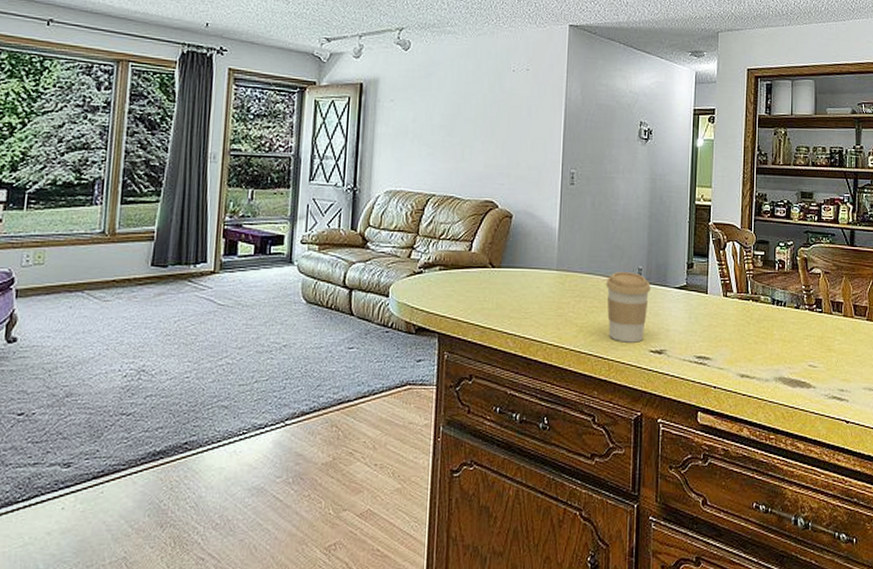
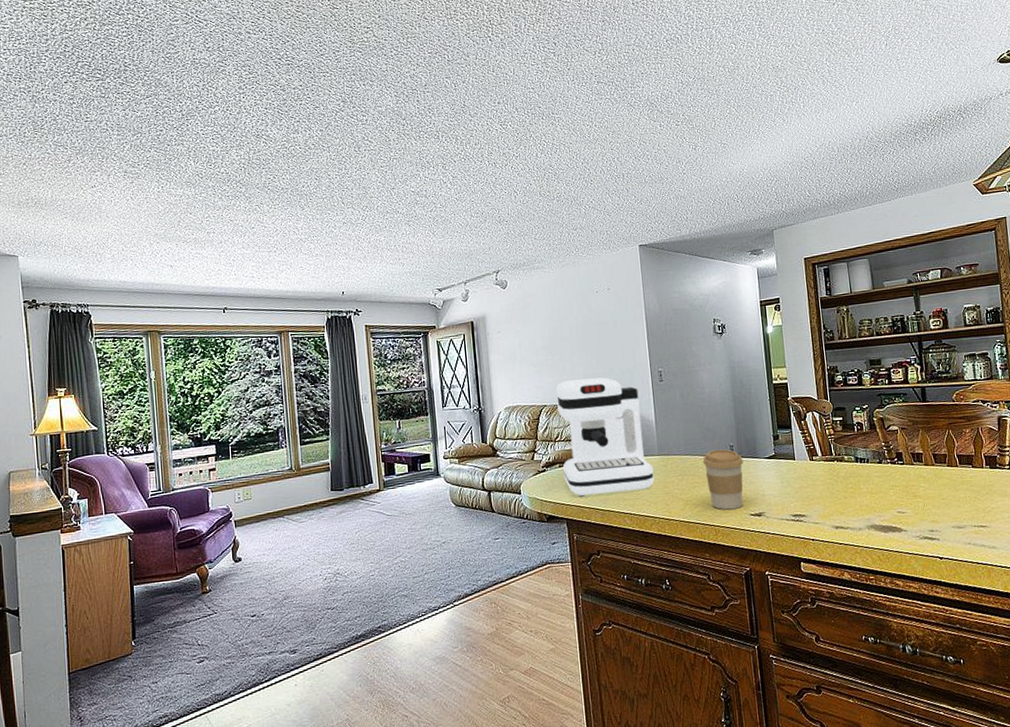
coffee maker: none [442,169,549,308] -> present [556,377,655,497]

